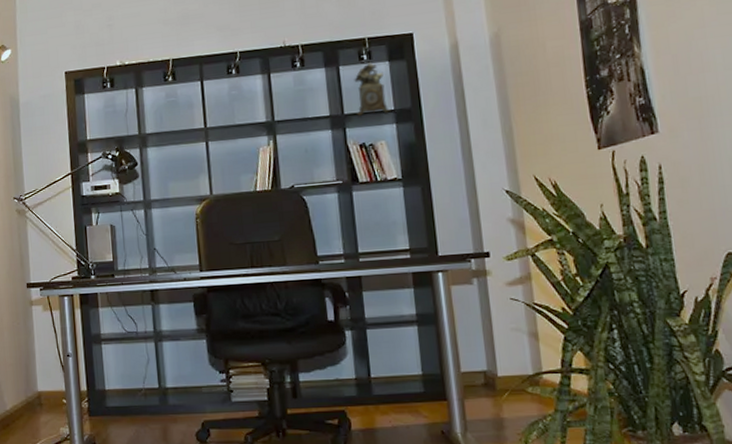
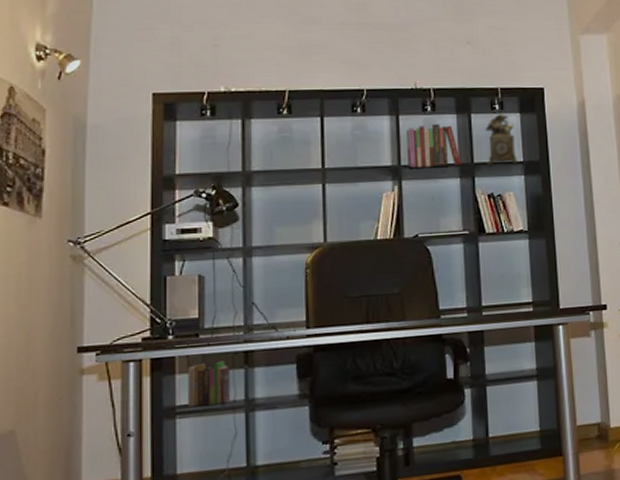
books: none [108,297,143,335] -> present [187,360,231,407]
books: none [278,79,332,125] -> present [406,124,462,170]

